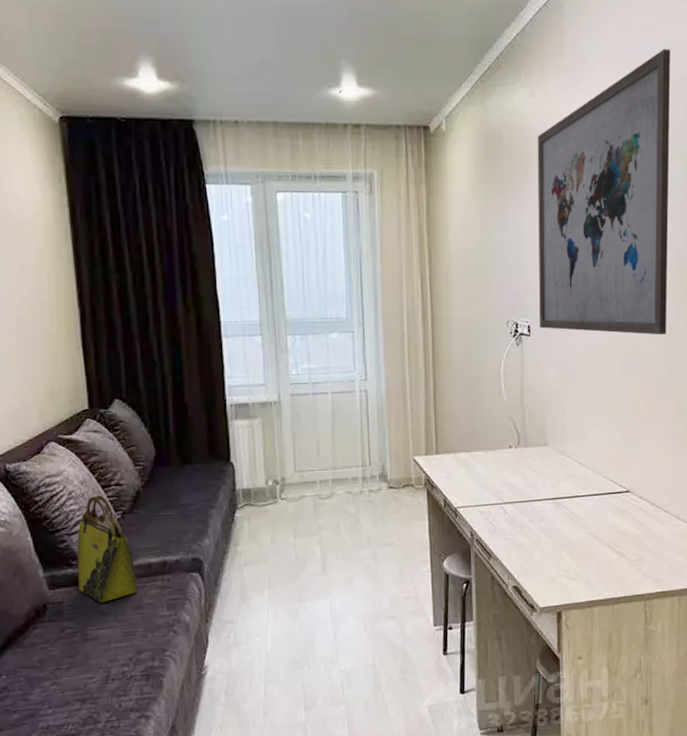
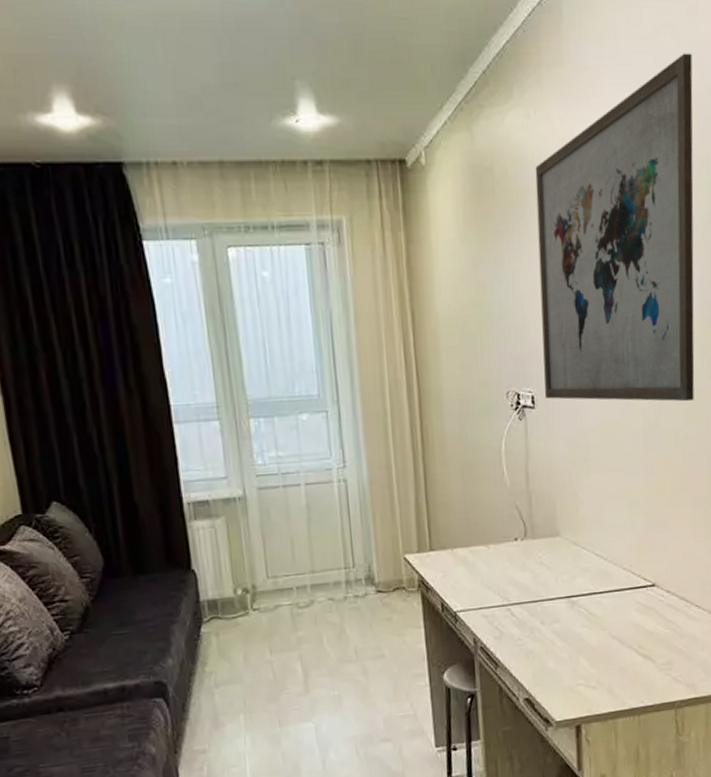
tote bag: present [76,496,139,604] -> none [19,614,95,737]

